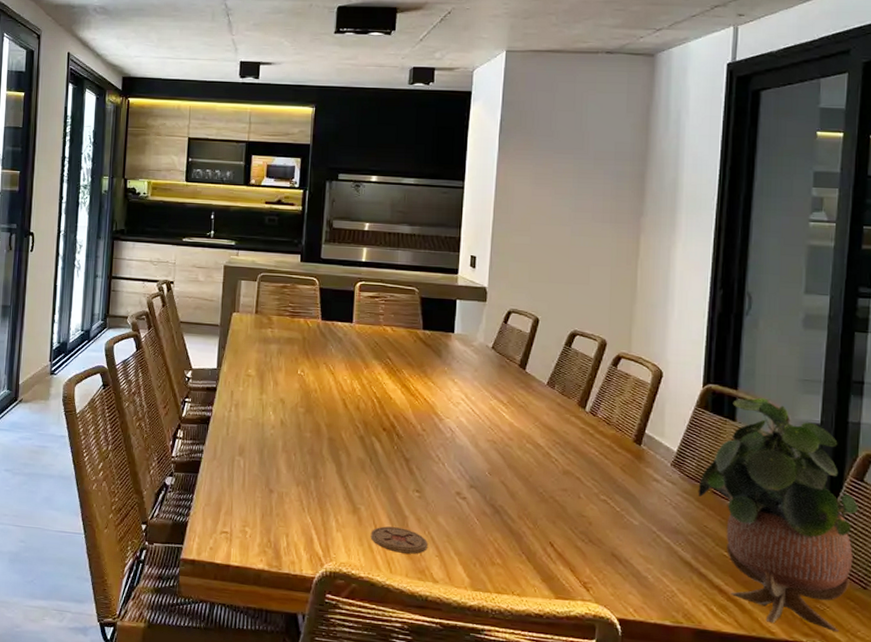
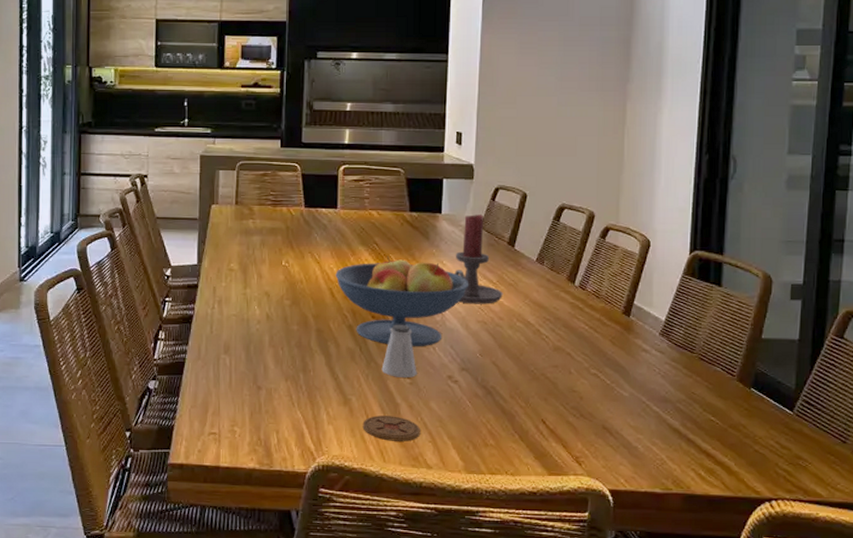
fruit bowl: none [348,371,479,462] -> present [335,256,468,347]
saltshaker: none [391,437,426,491] -> present [381,324,417,378]
candle holder: none [465,336,514,424] -> present [455,215,503,304]
potted plant: present [698,397,858,633] -> none [685,261,839,487]

